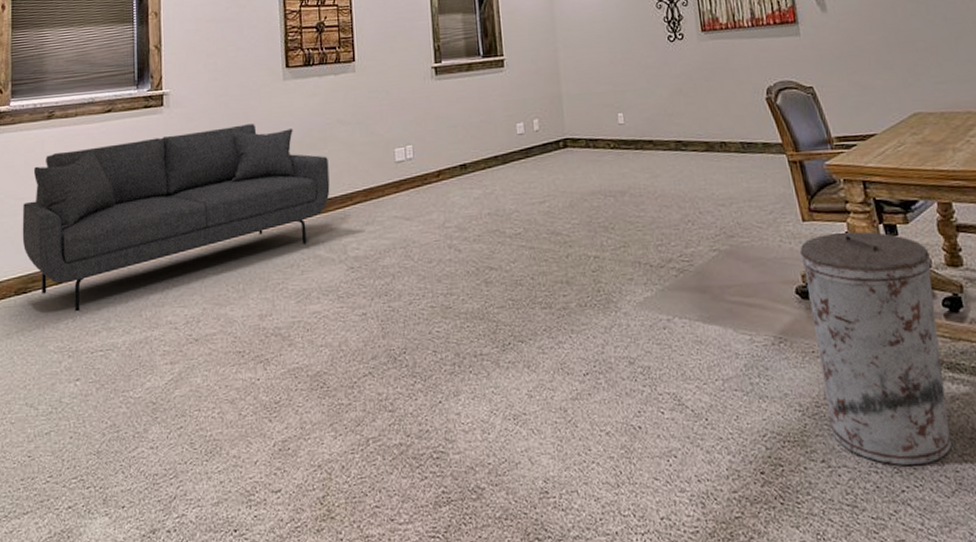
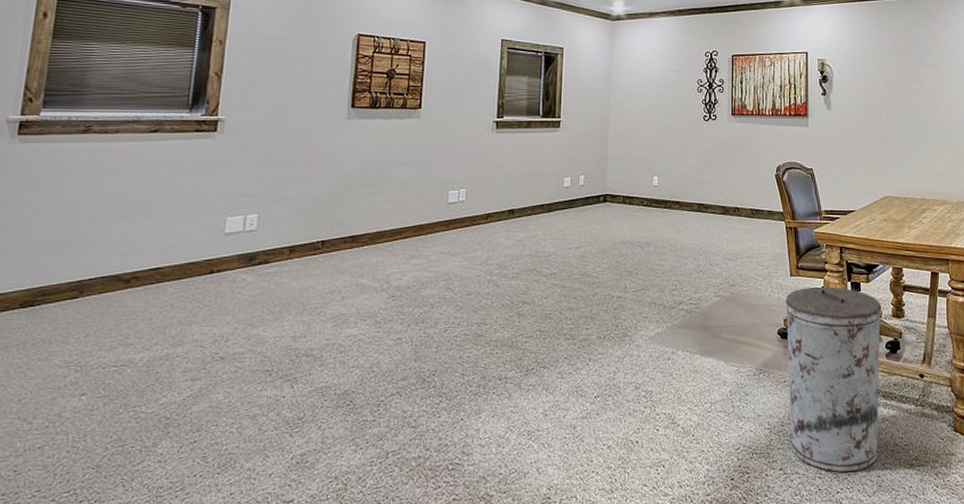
sofa: present [22,124,330,312] -> none [36,157,383,327]

